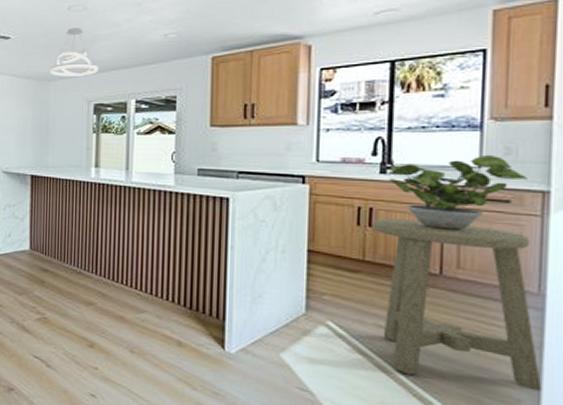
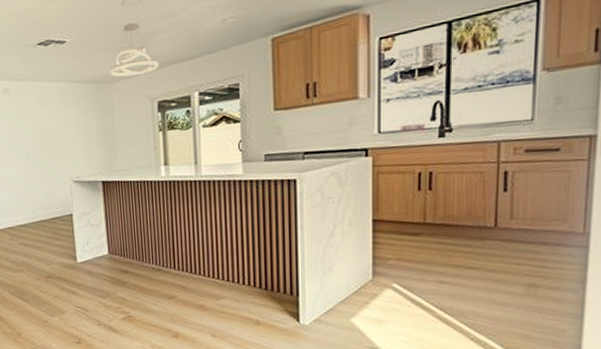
stool: present [372,218,543,391] -> none [432,177,585,322]
potted plant: present [387,154,527,230] -> none [445,105,576,185]

